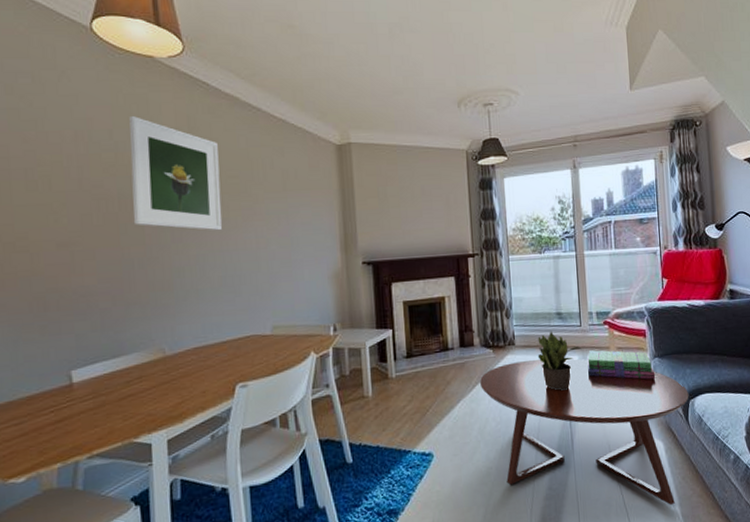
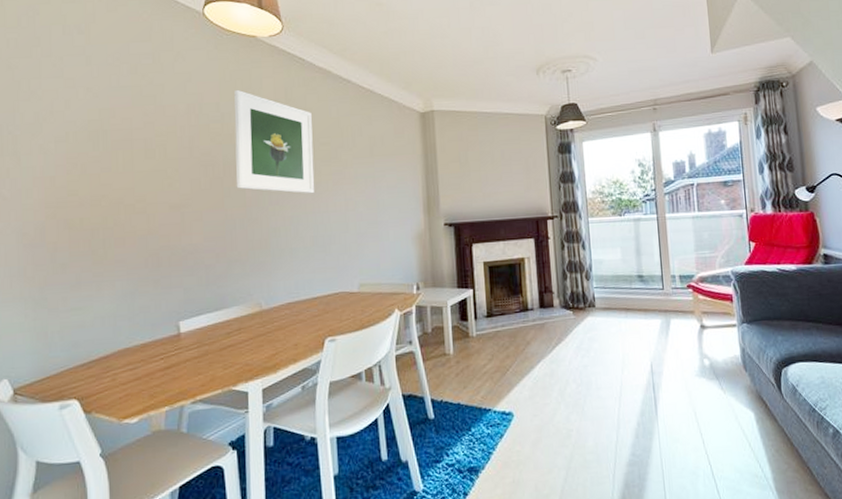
coffee table: present [479,358,689,506] -> none [559,322,781,479]
potted plant: present [537,331,582,391] -> none [618,293,665,354]
stack of books: present [587,350,656,380] -> none [670,314,744,346]

